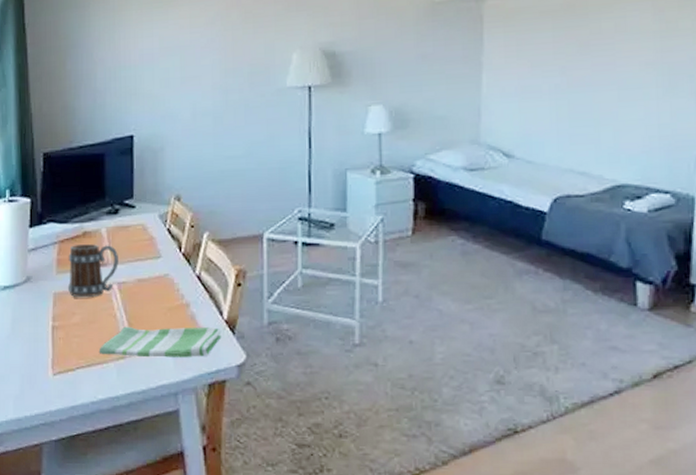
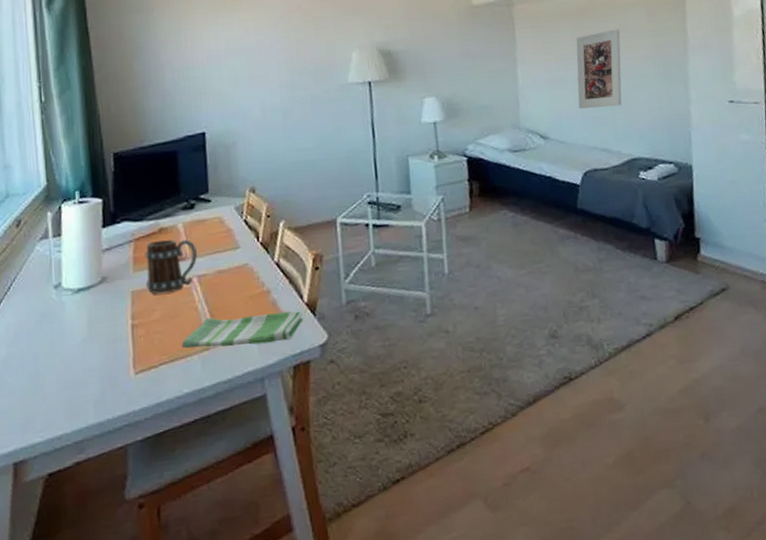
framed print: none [554,29,616,124] -> present [576,29,622,109]

